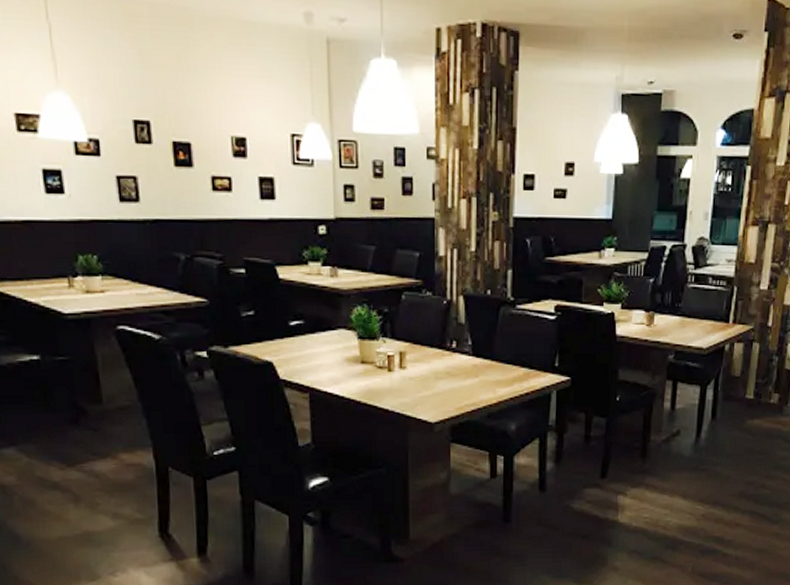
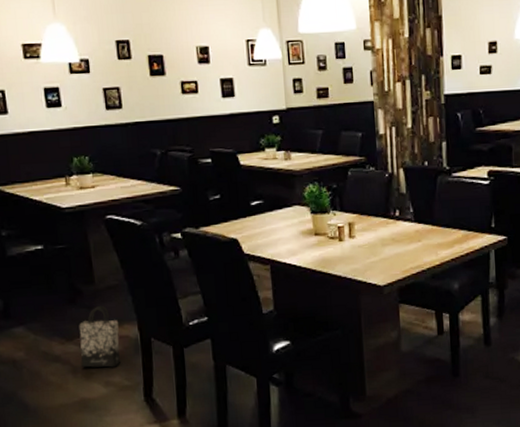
shopping bag: none [82,429,131,498] -> present [79,306,120,368]

